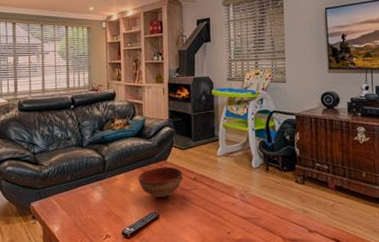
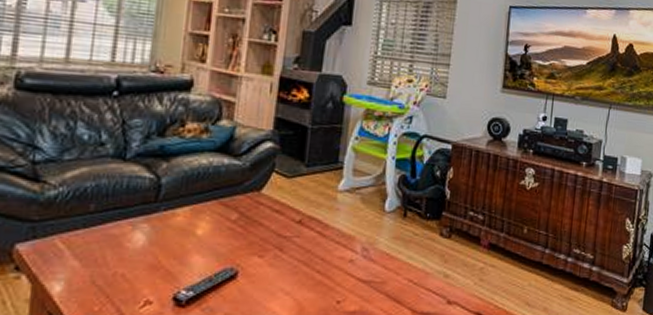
bowl: present [138,166,184,197] -> none [211,200,284,246]

